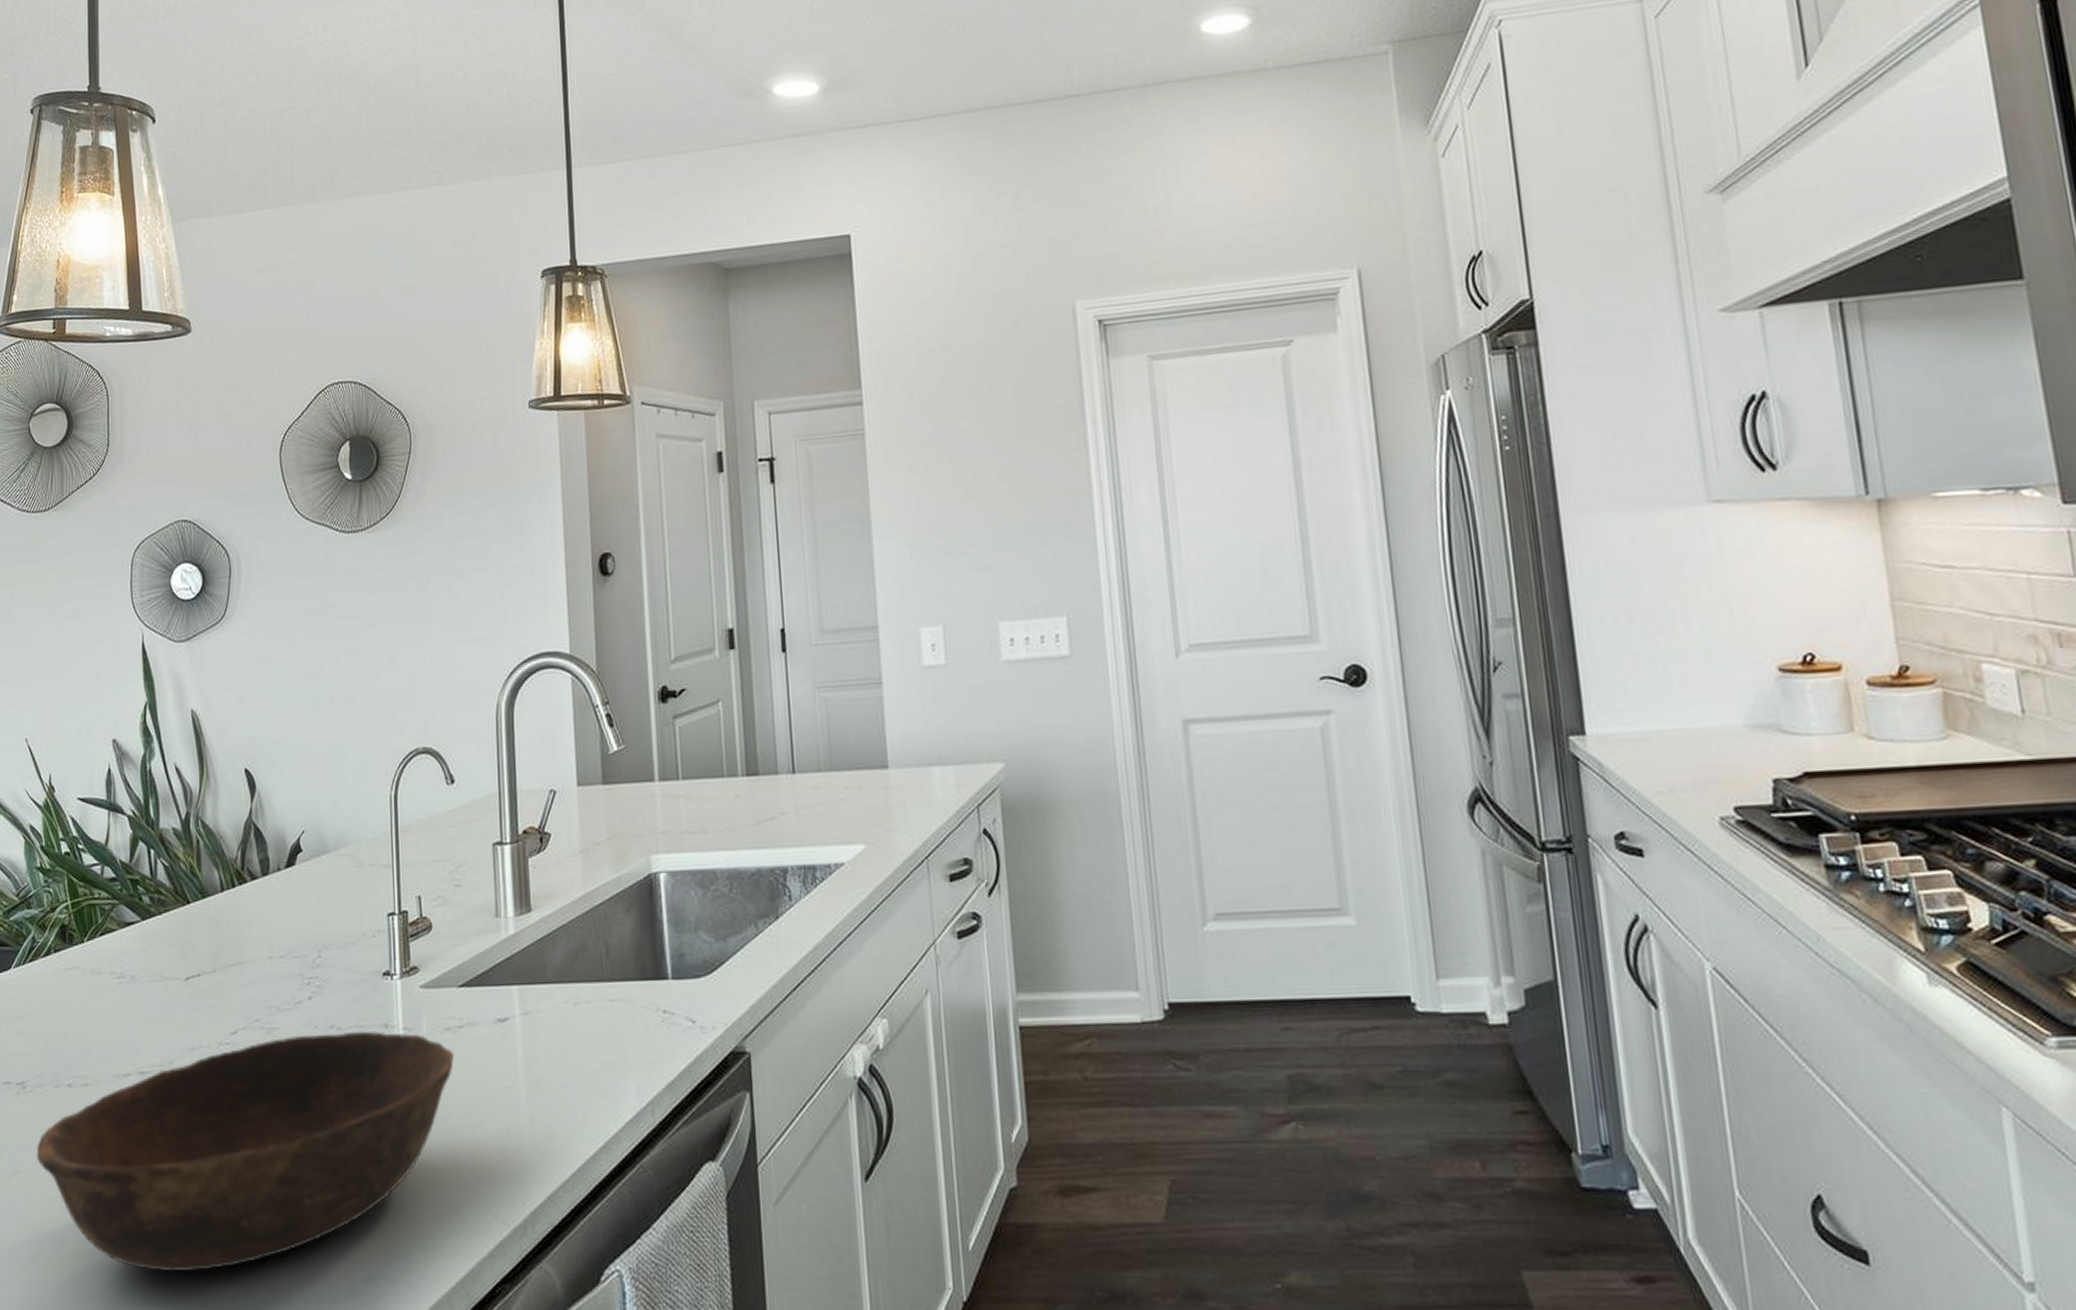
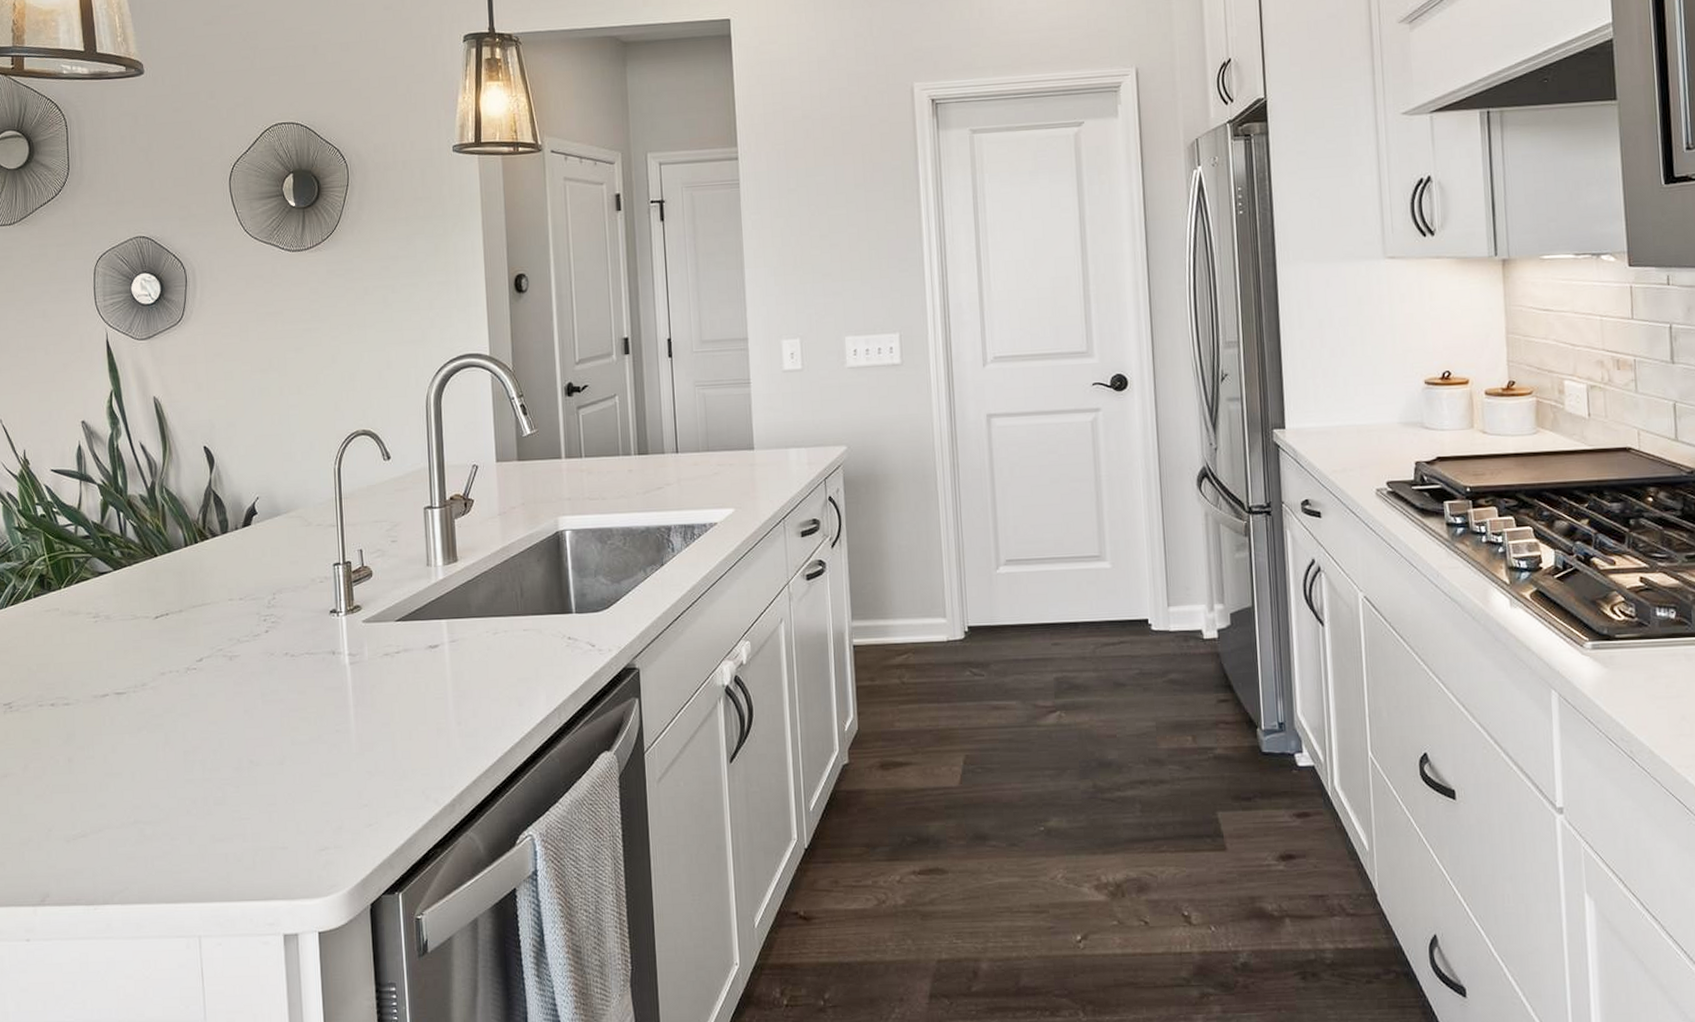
bowl: present [36,1031,454,1272] -> none [24,657,392,850]

